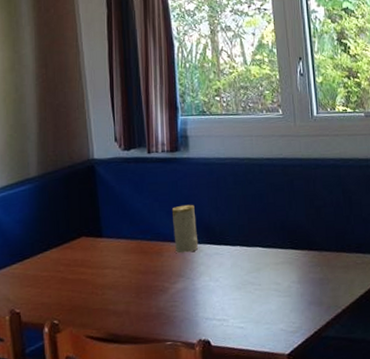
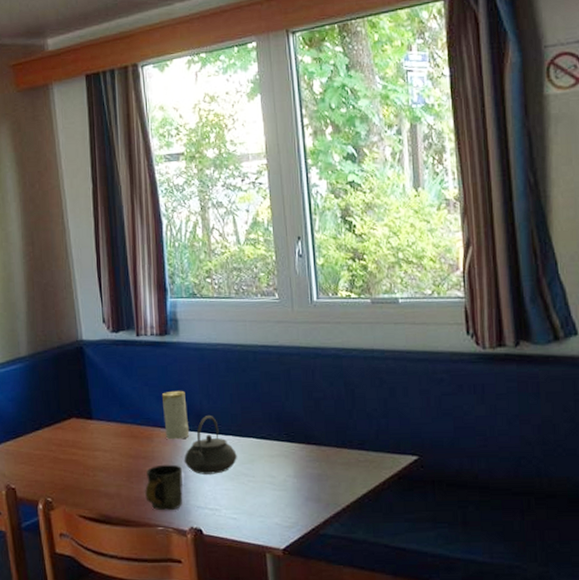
mug: none [154,277,192,326] -> present [145,464,183,511]
teapot: none [193,227,244,286] -> present [184,416,237,475]

